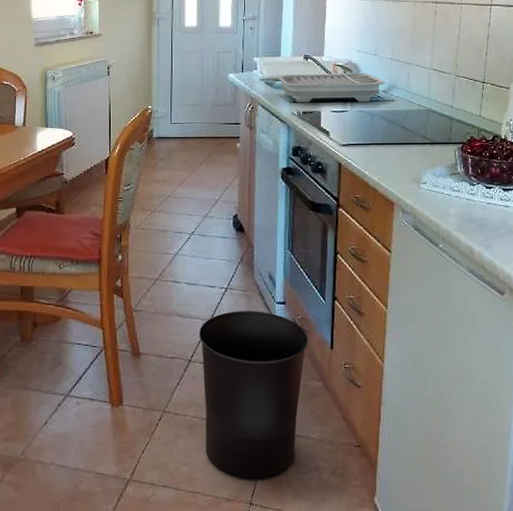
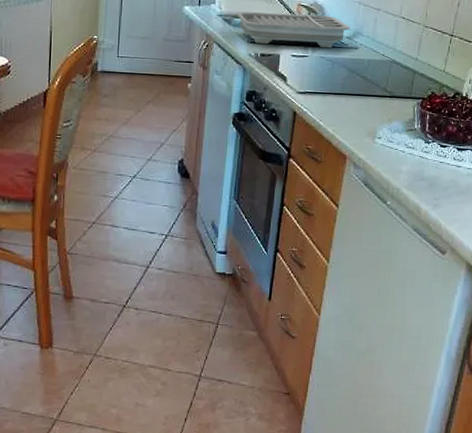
waste bin: present [198,311,309,480] -> none [135,258,247,423]

